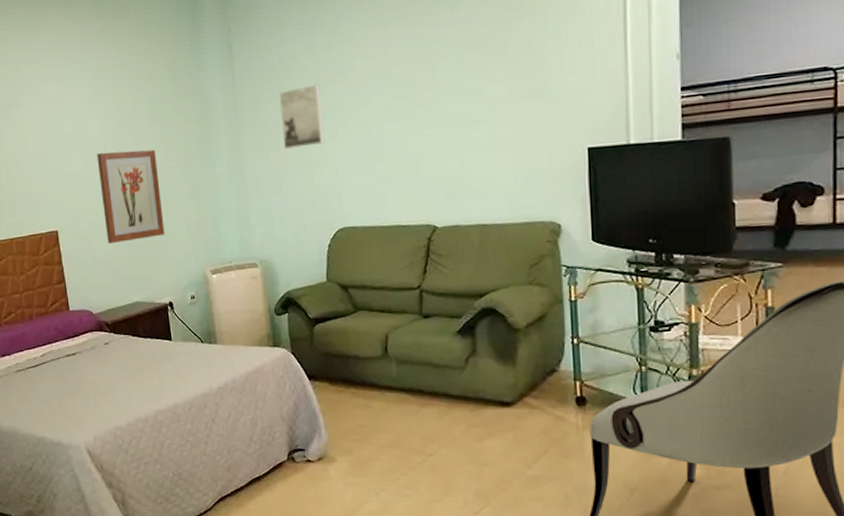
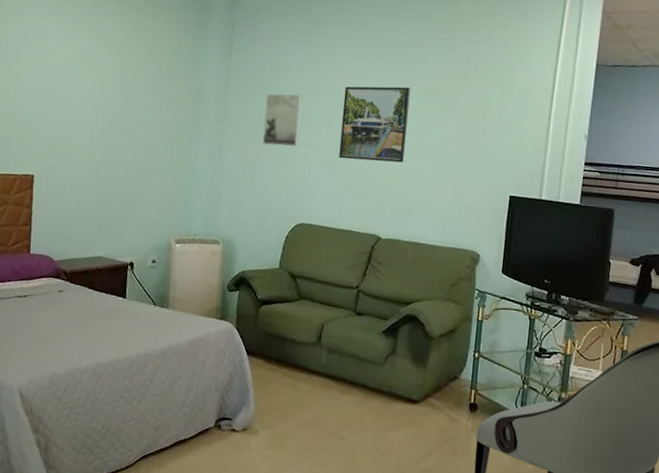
wall art: present [96,149,165,243] -> none [81,111,145,199]
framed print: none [366,46,449,147] -> present [338,86,411,163]

